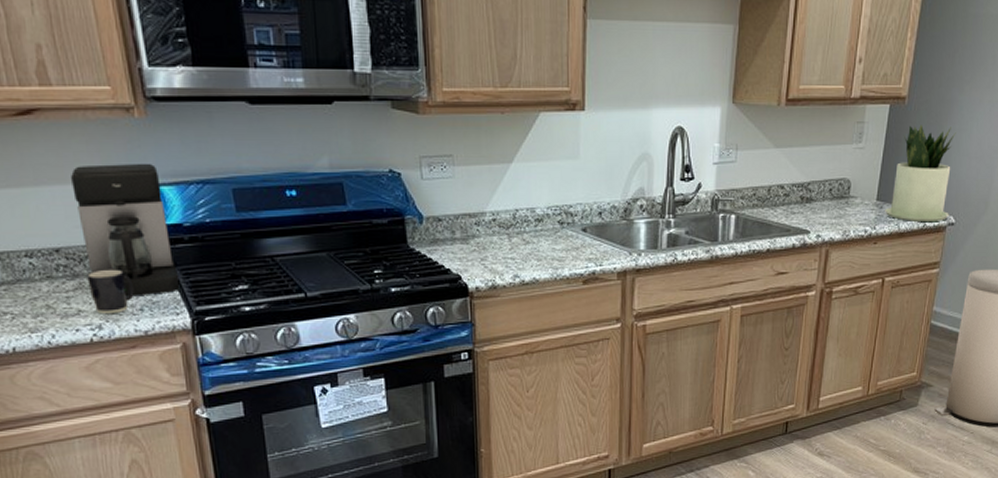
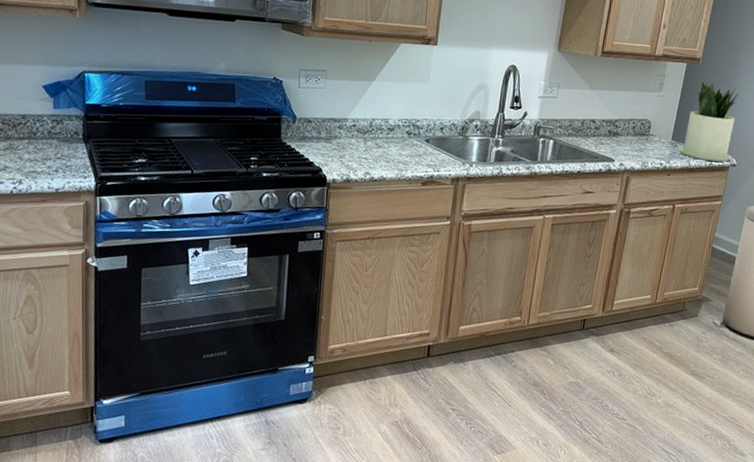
coffee maker: present [70,163,180,298] -> none [17,51,91,160]
mug: present [87,269,134,315] -> none [16,135,53,173]

